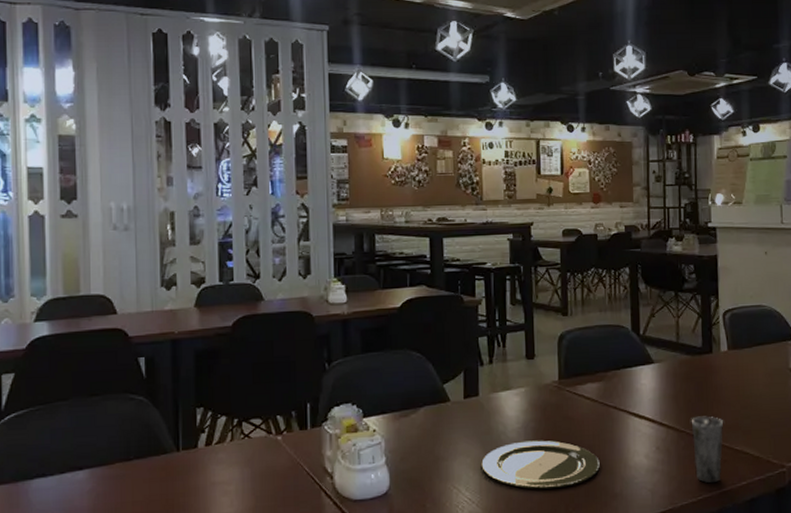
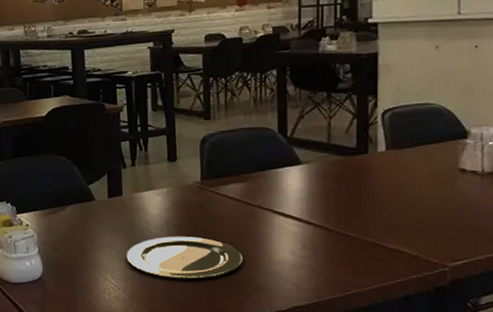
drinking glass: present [691,416,723,484] -> none [341,215,377,280]

